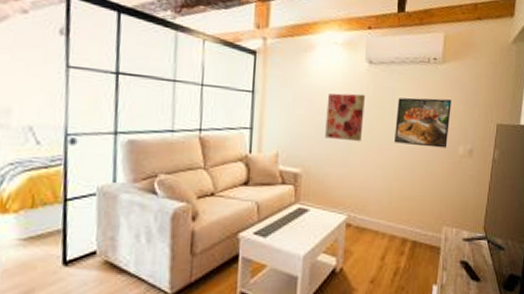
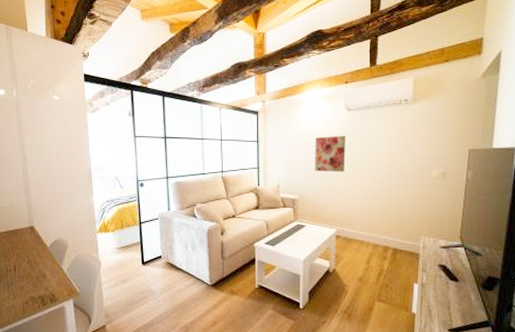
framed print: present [395,97,452,148] -> none [373,133,423,173]

